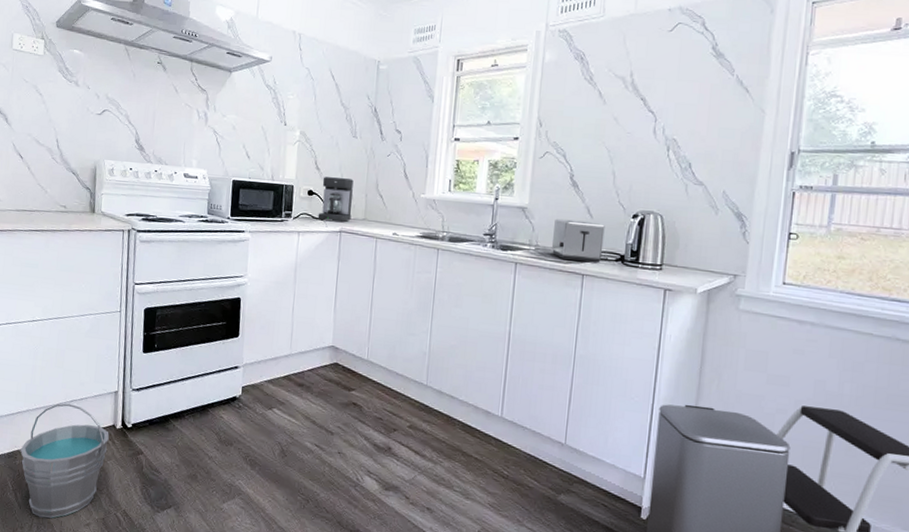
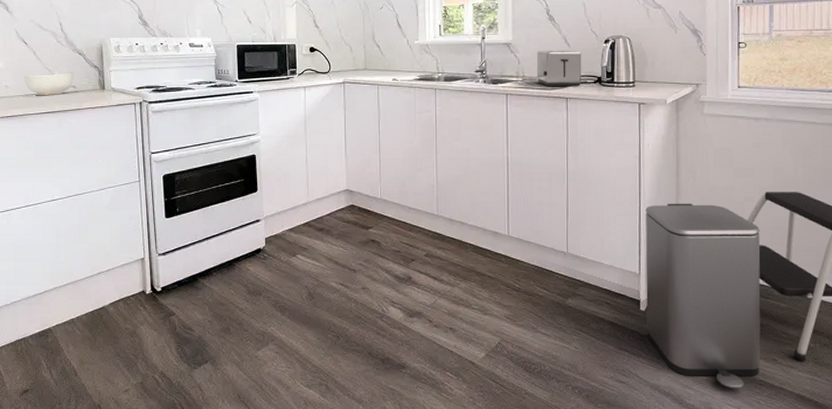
bowl: none [16,188,67,214] -> present [24,72,75,96]
bucket: present [20,403,109,519] -> none [51,276,140,391]
coffee maker: present [317,177,354,223] -> none [321,33,353,74]

